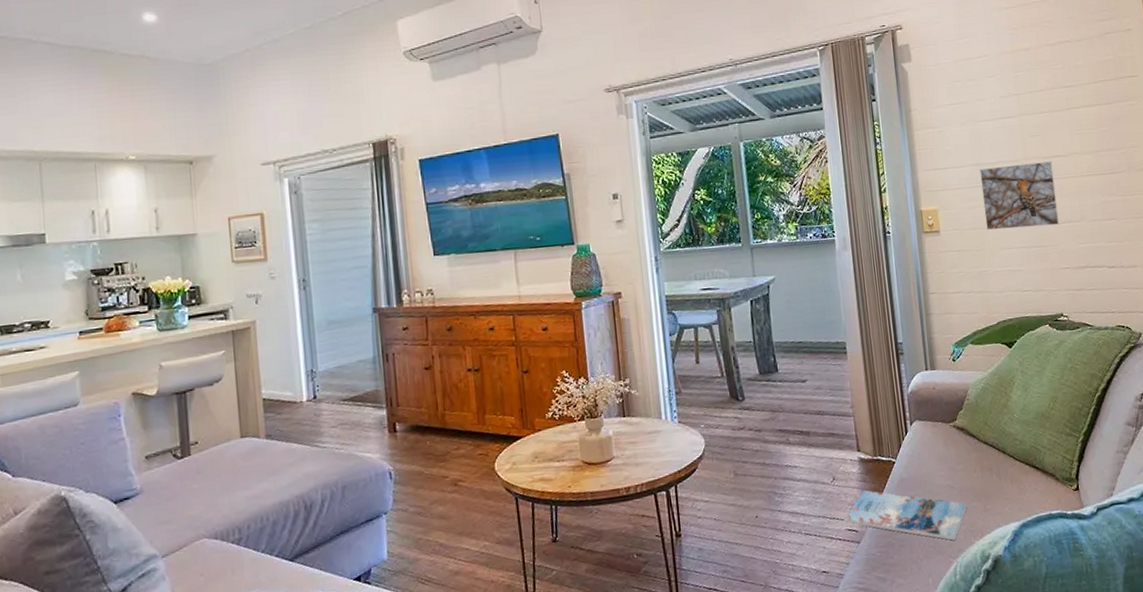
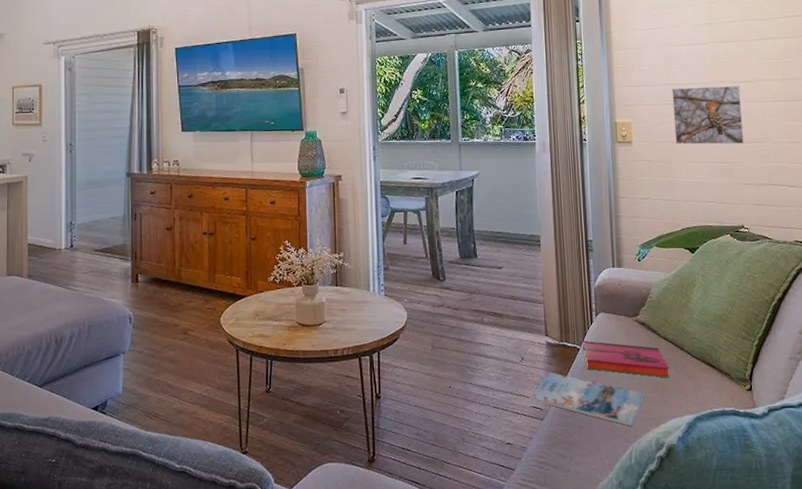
hardback book: none [897,452,992,485] -> present [582,340,669,378]

